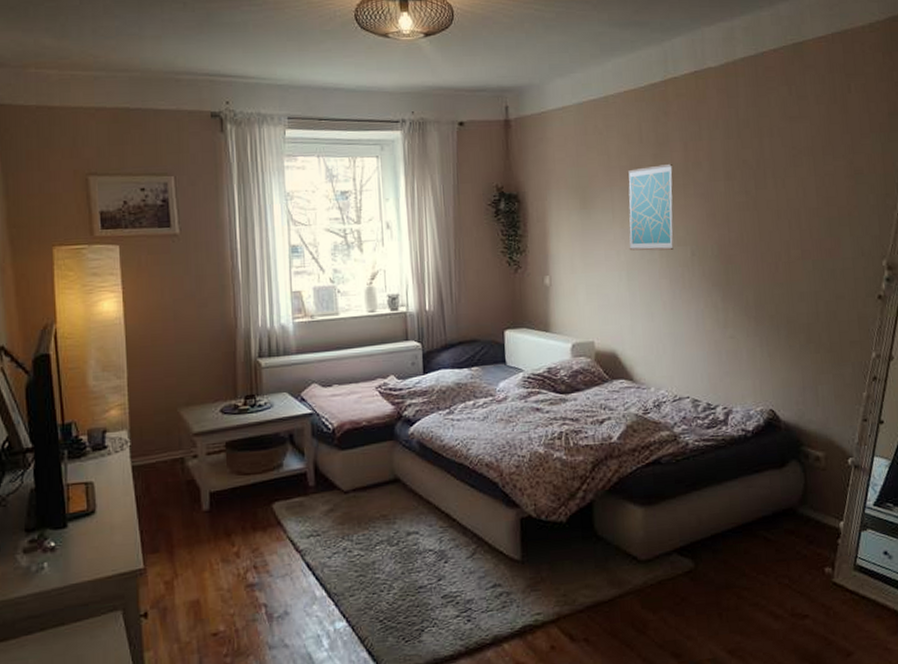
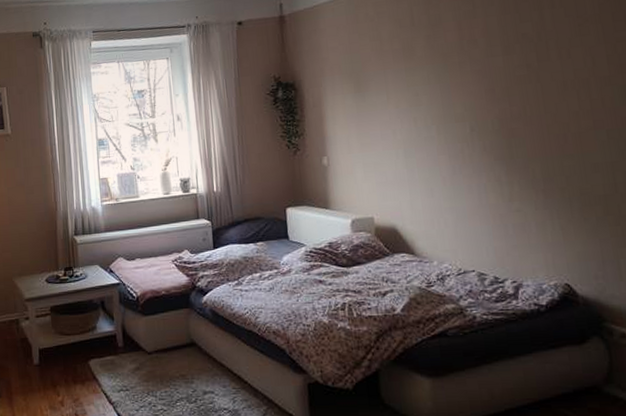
wall art: present [628,163,674,251] -> none [401,43,451,130]

